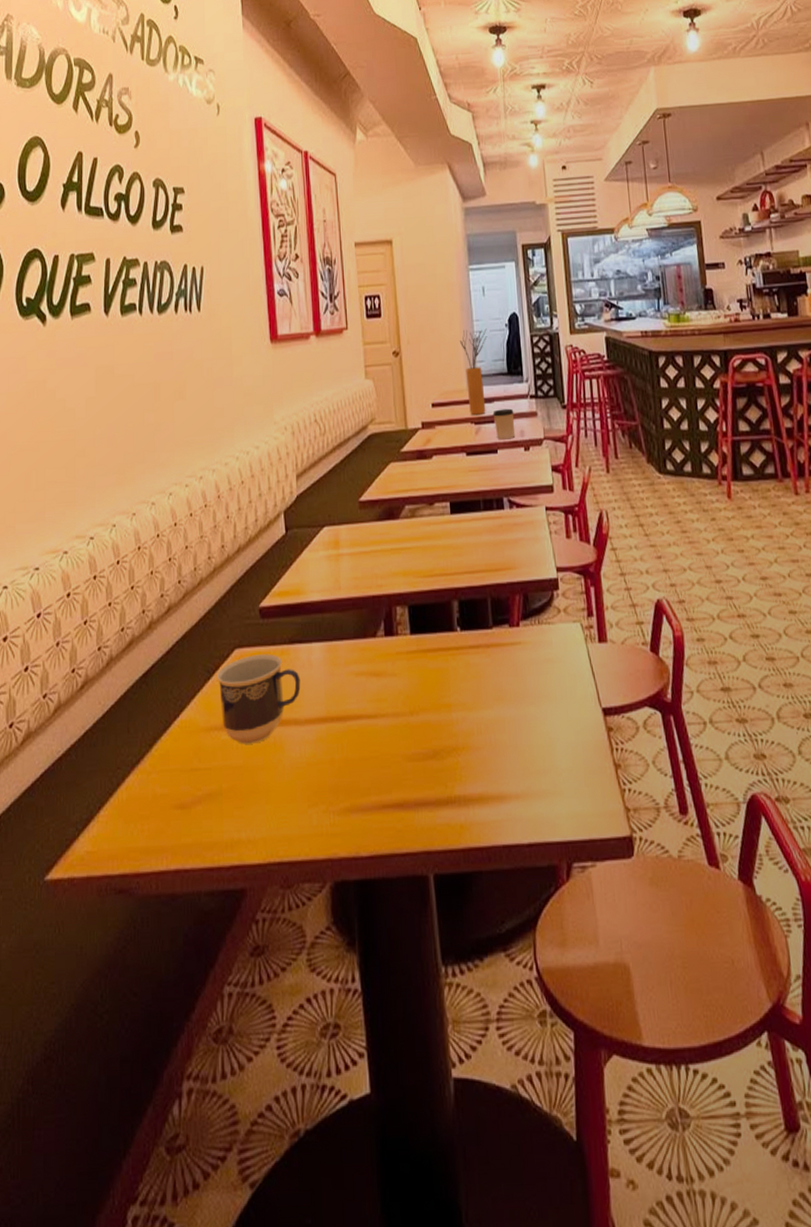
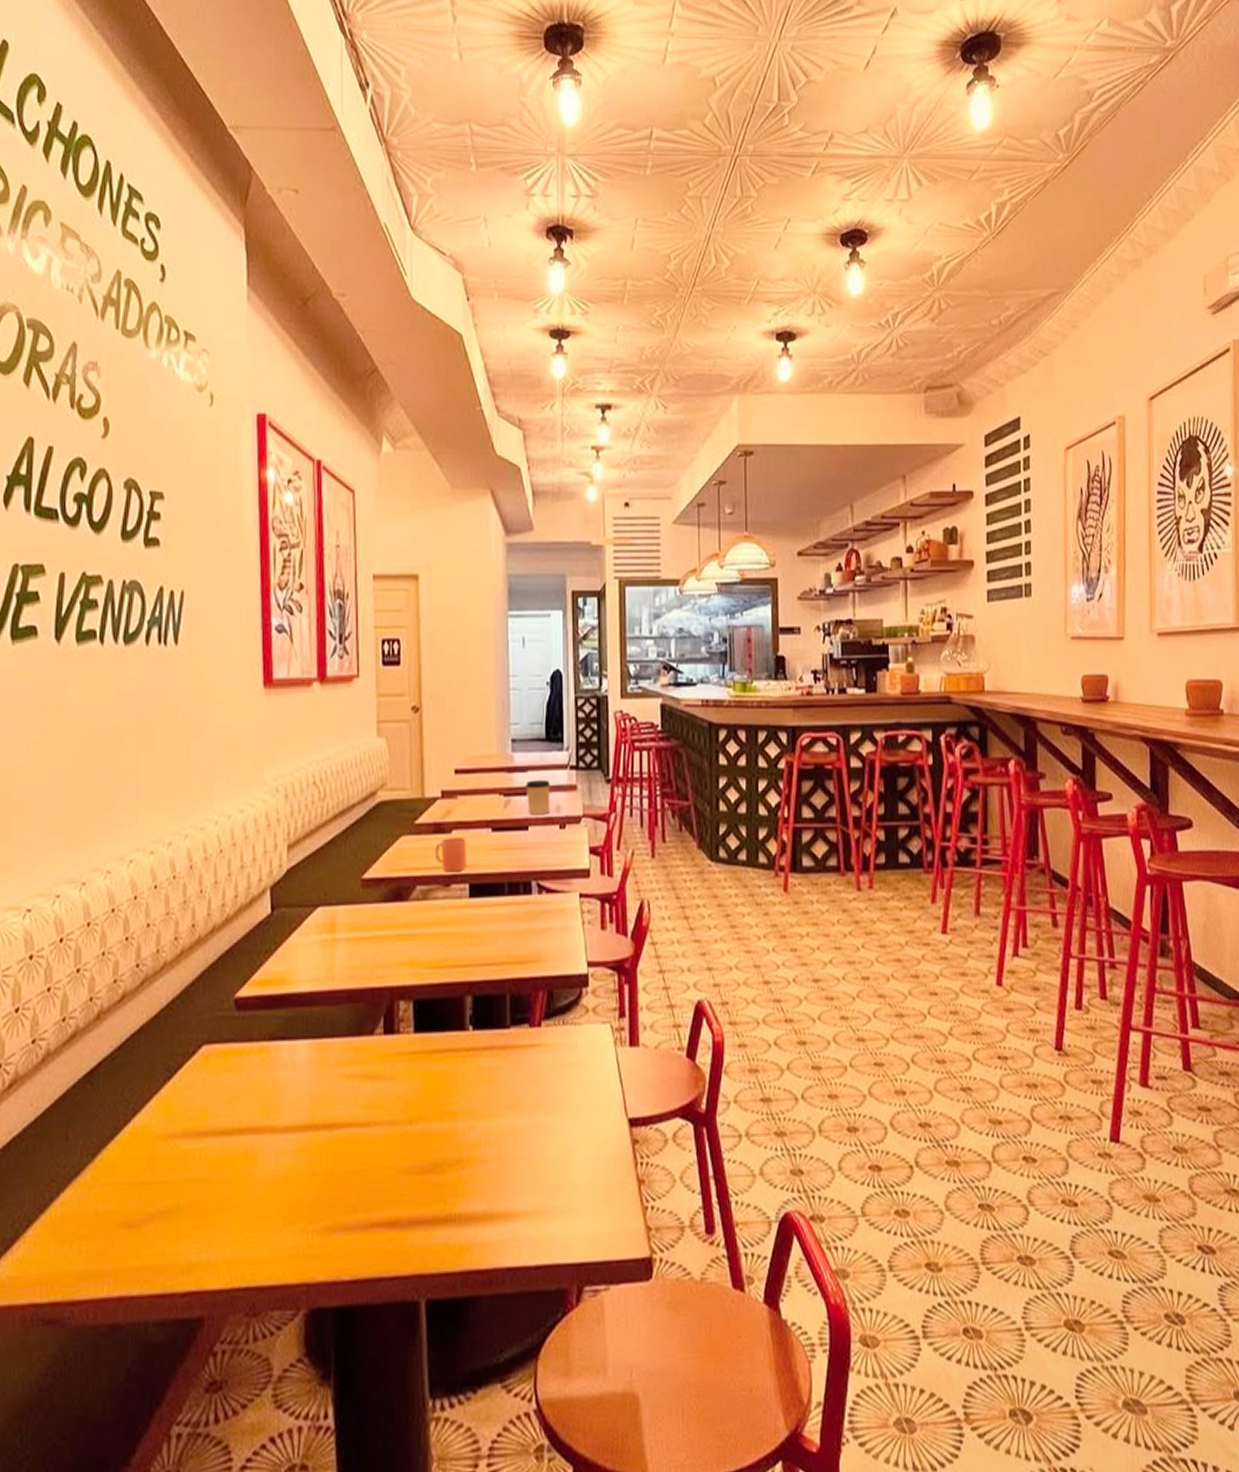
cup: present [217,654,301,744] -> none [180,1051,281,1155]
cup: none [419,462,447,493] -> present [435,838,468,872]
vase: present [459,328,487,416] -> none [491,686,525,786]

